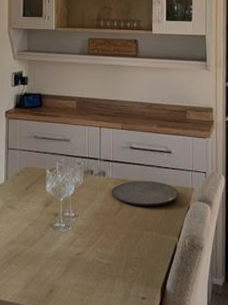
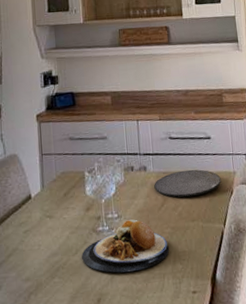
plate: none [38,220,122,270] -> present [82,219,170,273]

